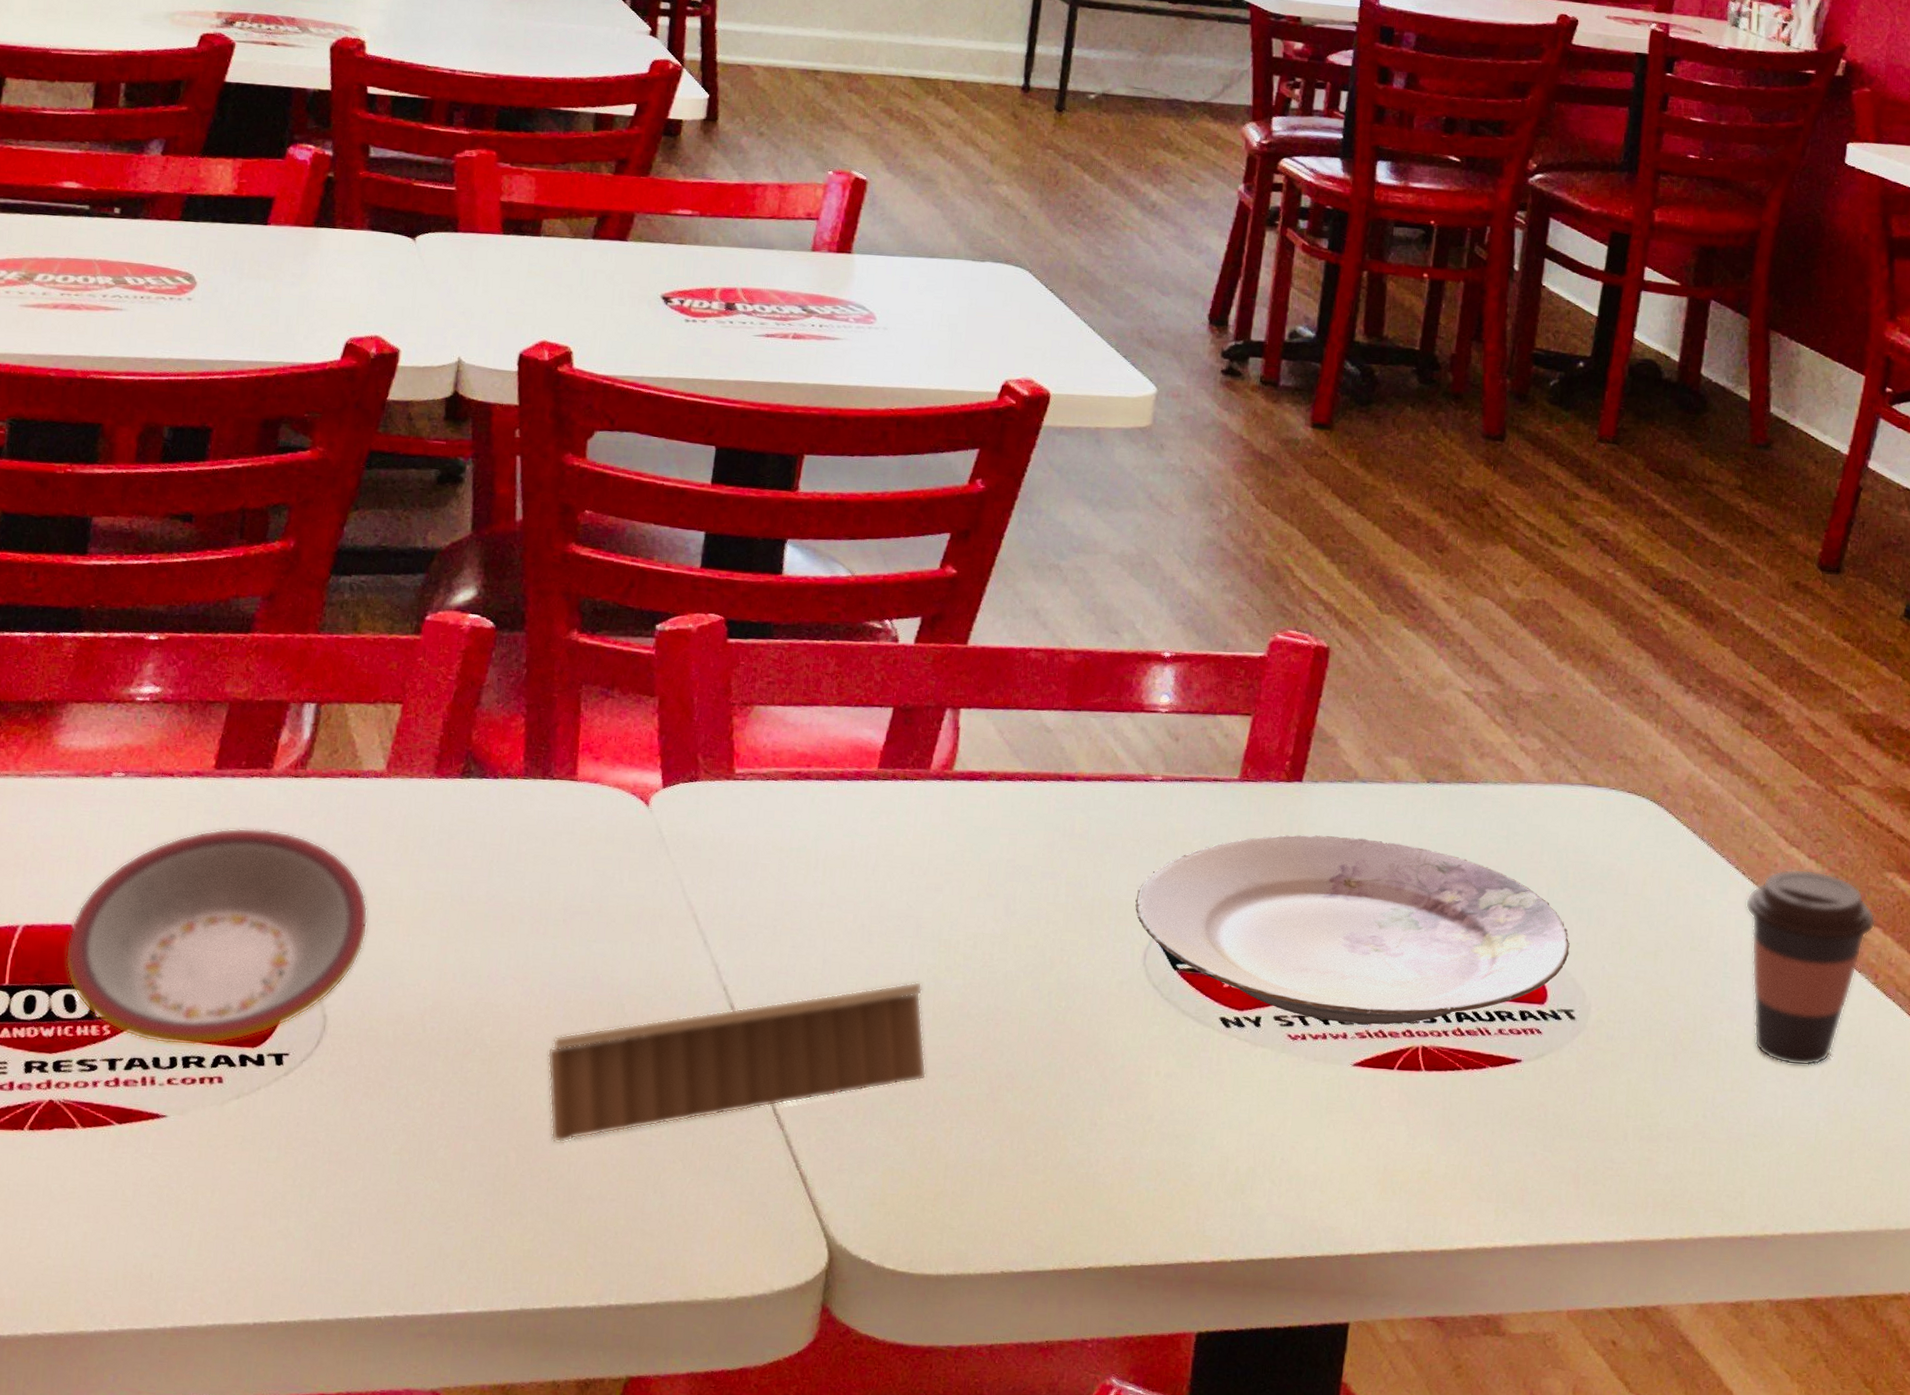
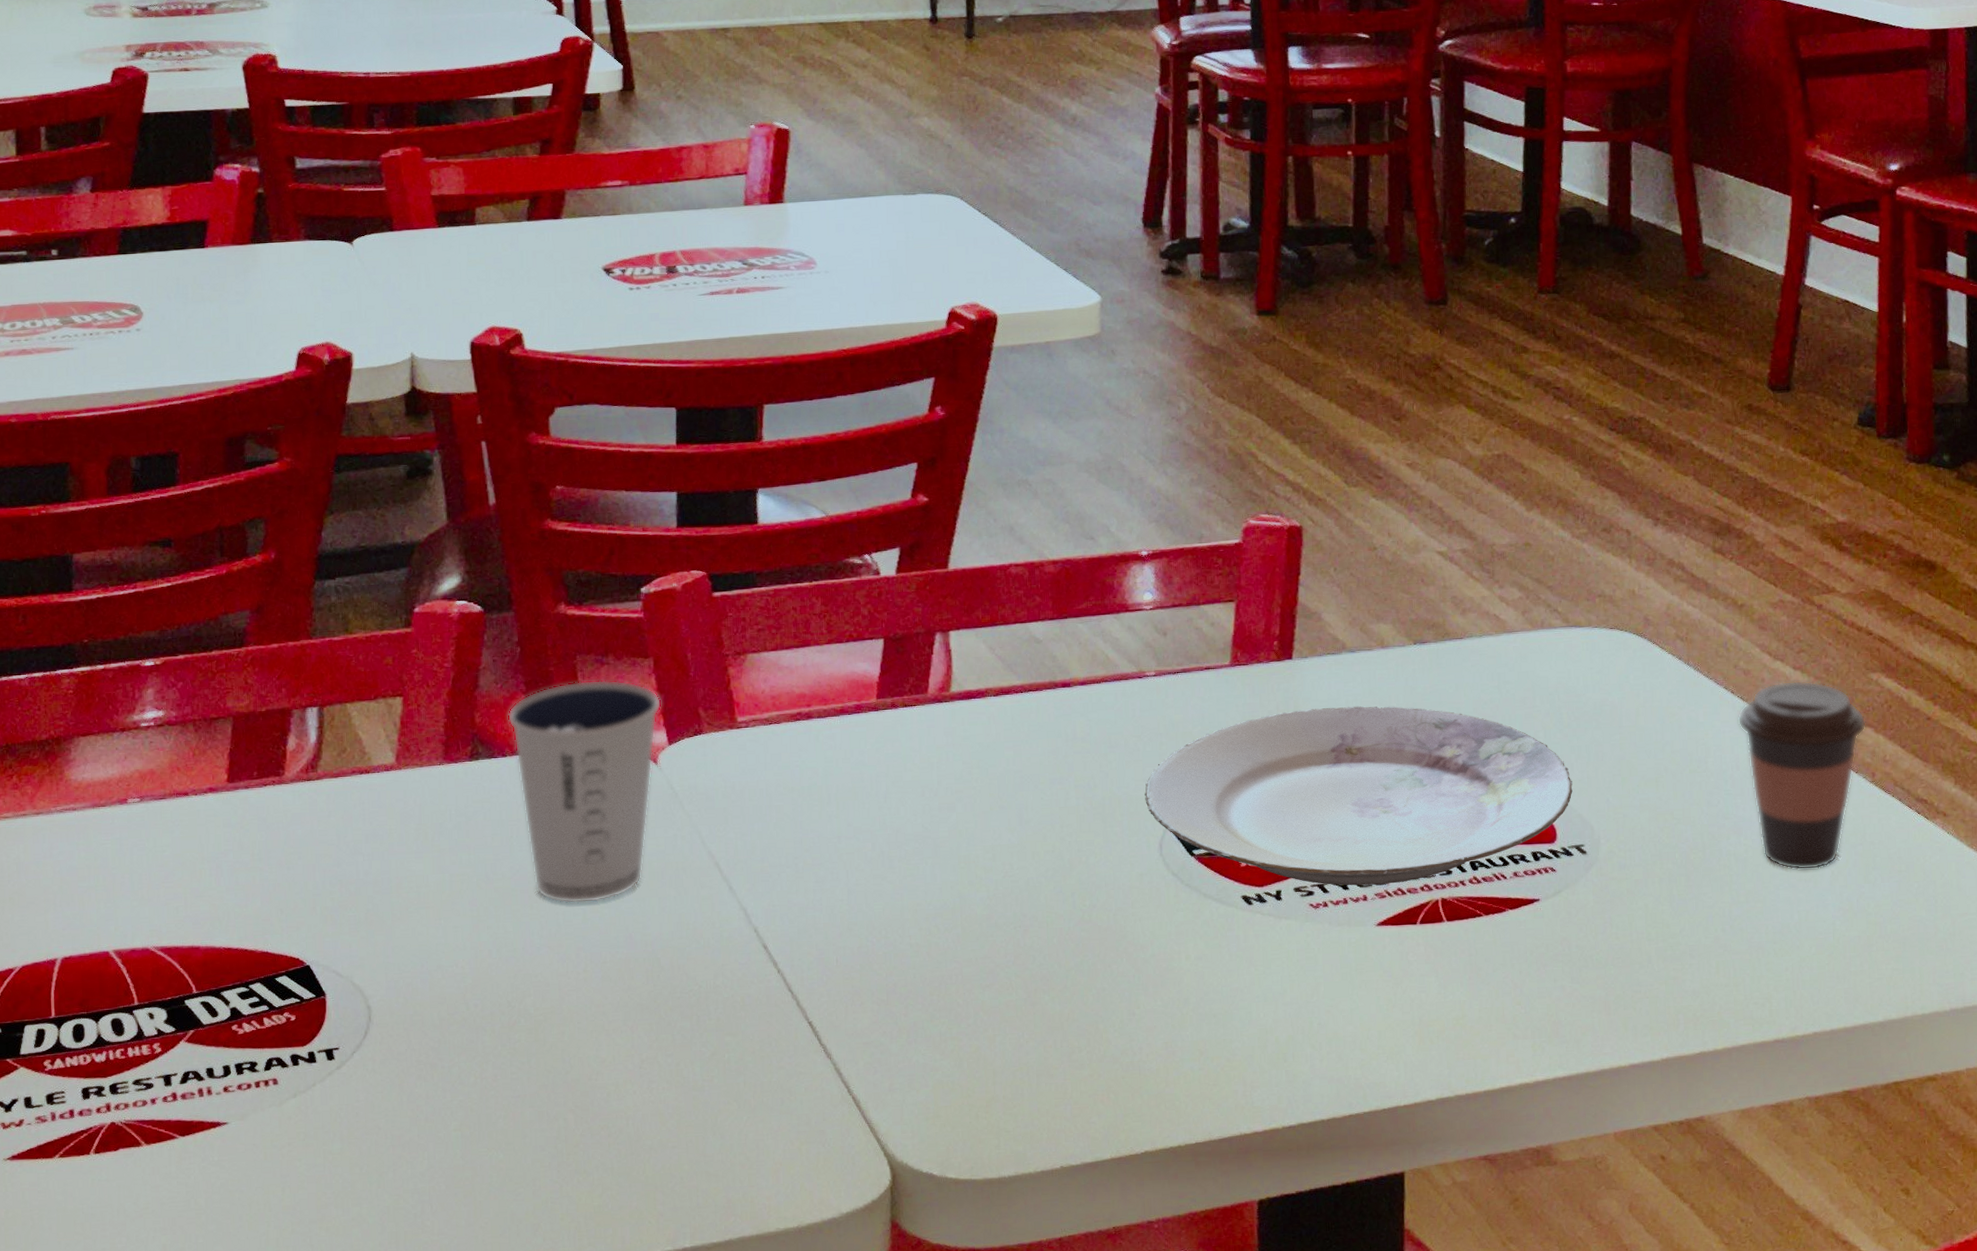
plate: present [65,827,368,1046] -> none [106,834,399,1054]
dixie cup: none [504,711,662,939] -> present [507,679,662,904]
napkin holder: present [547,981,927,1143] -> none [591,899,964,1099]

